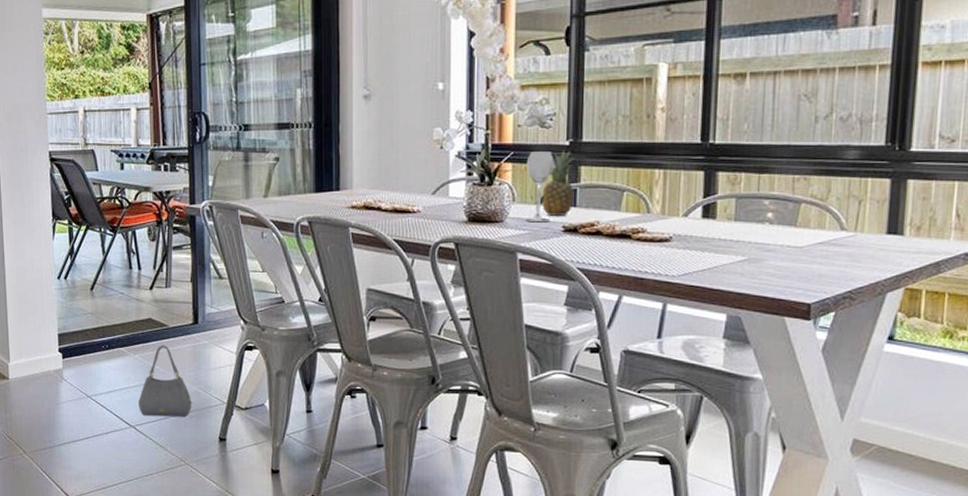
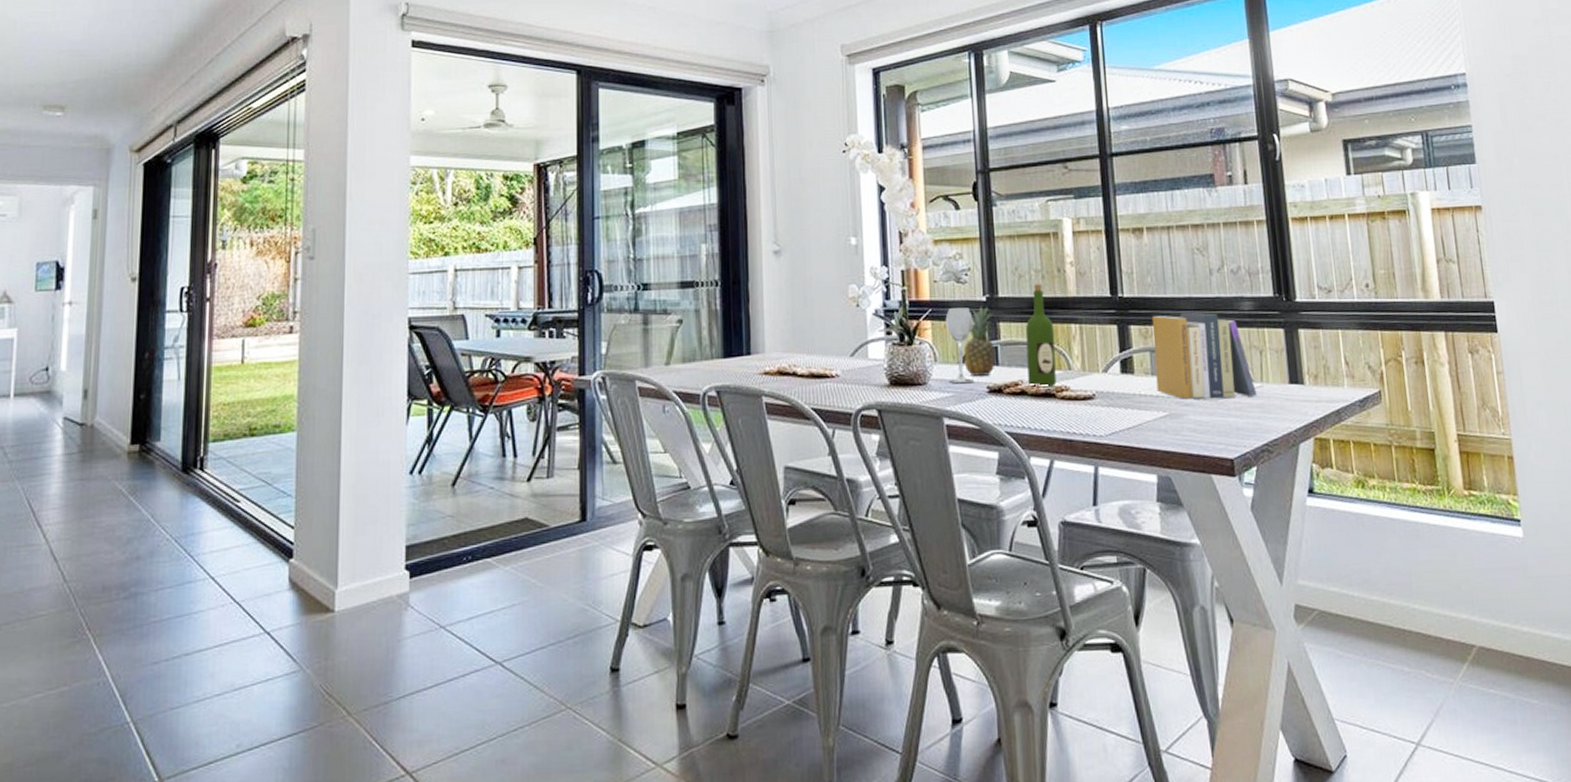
handbag: present [138,345,192,416] -> none [508,551,577,646]
wine bottle: none [605,129,637,228] -> present [1025,284,1057,387]
books: none [738,160,848,246] -> present [1151,312,1257,399]

